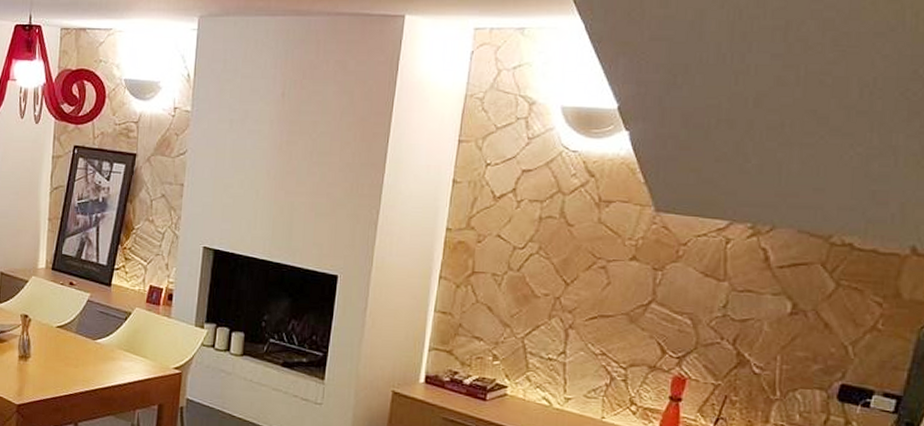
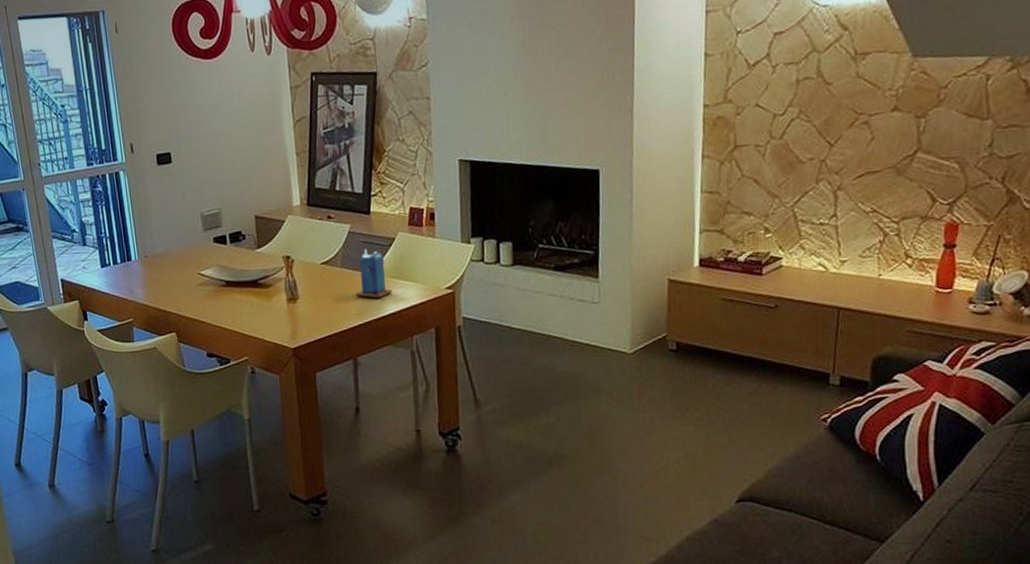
candle: none [85,319,121,368] -> present [355,249,392,299]

